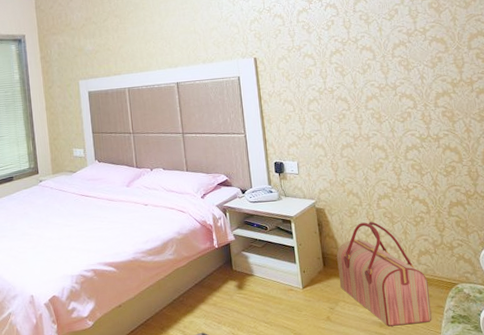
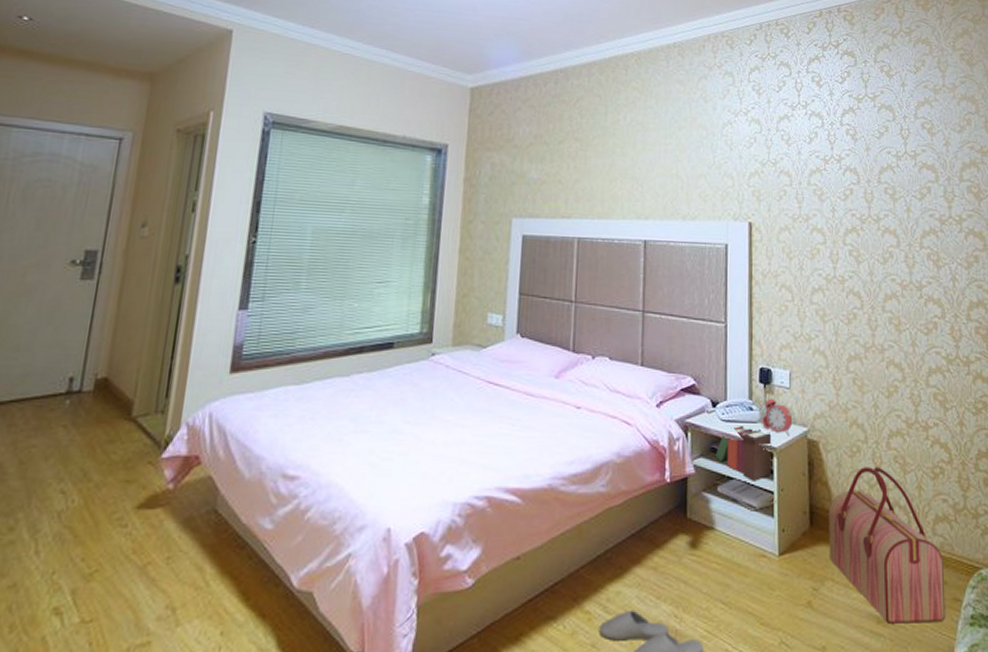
books: none [248,204,291,241] -> present [716,426,772,481]
books: none [252,240,297,261] -> present [716,478,776,511]
alarm clock: none [277,182,304,208] -> present [759,398,794,436]

